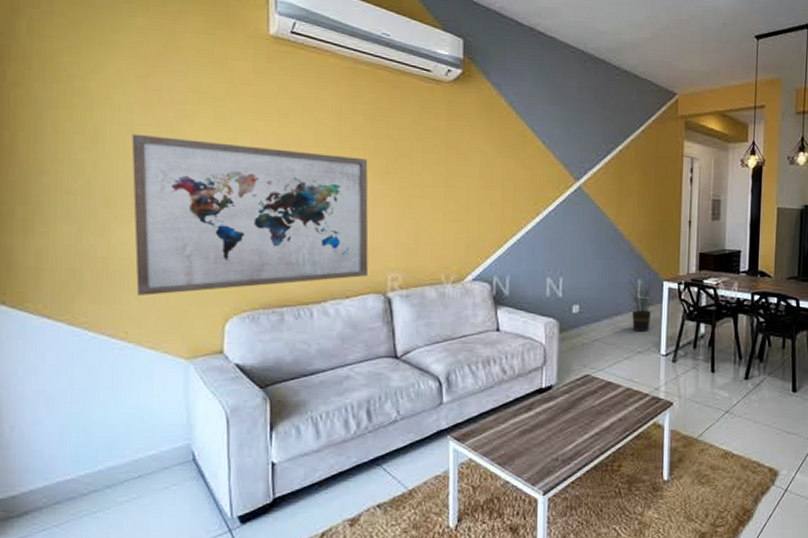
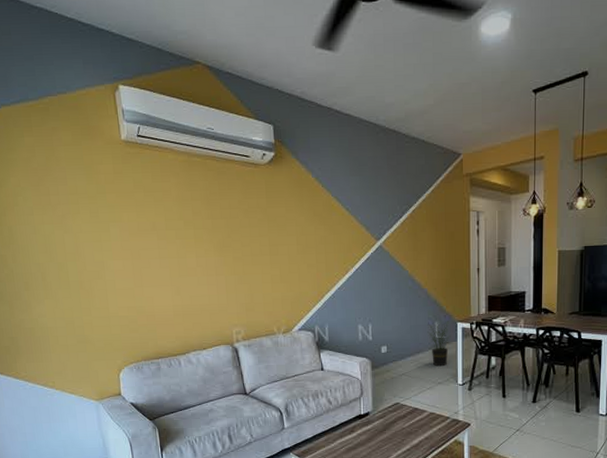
wall art: present [131,133,369,295] -> none [35,231,218,354]

